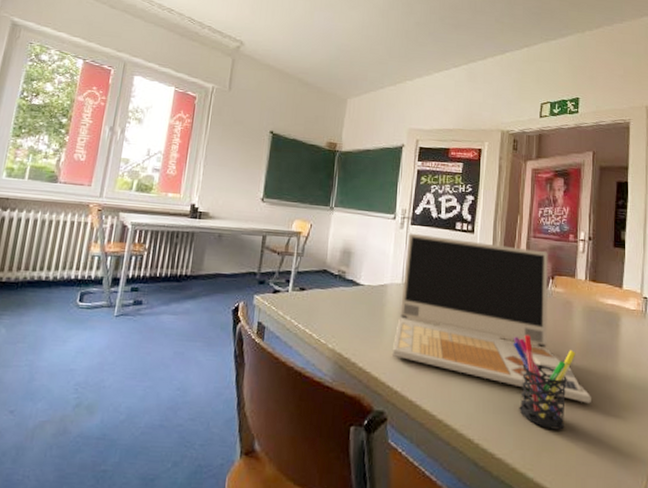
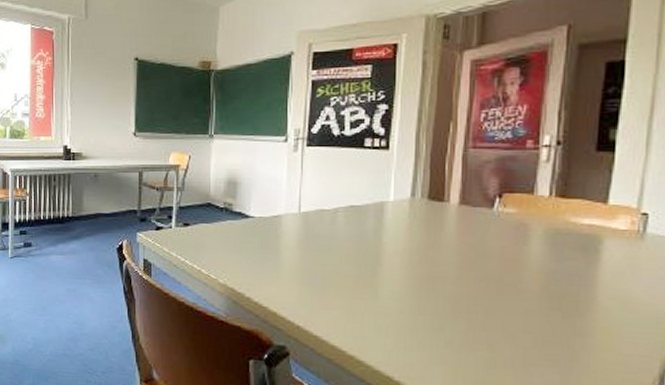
laptop: present [392,233,591,404] -> none [292,156,553,342]
pen holder: present [513,335,576,430] -> none [443,264,533,370]

